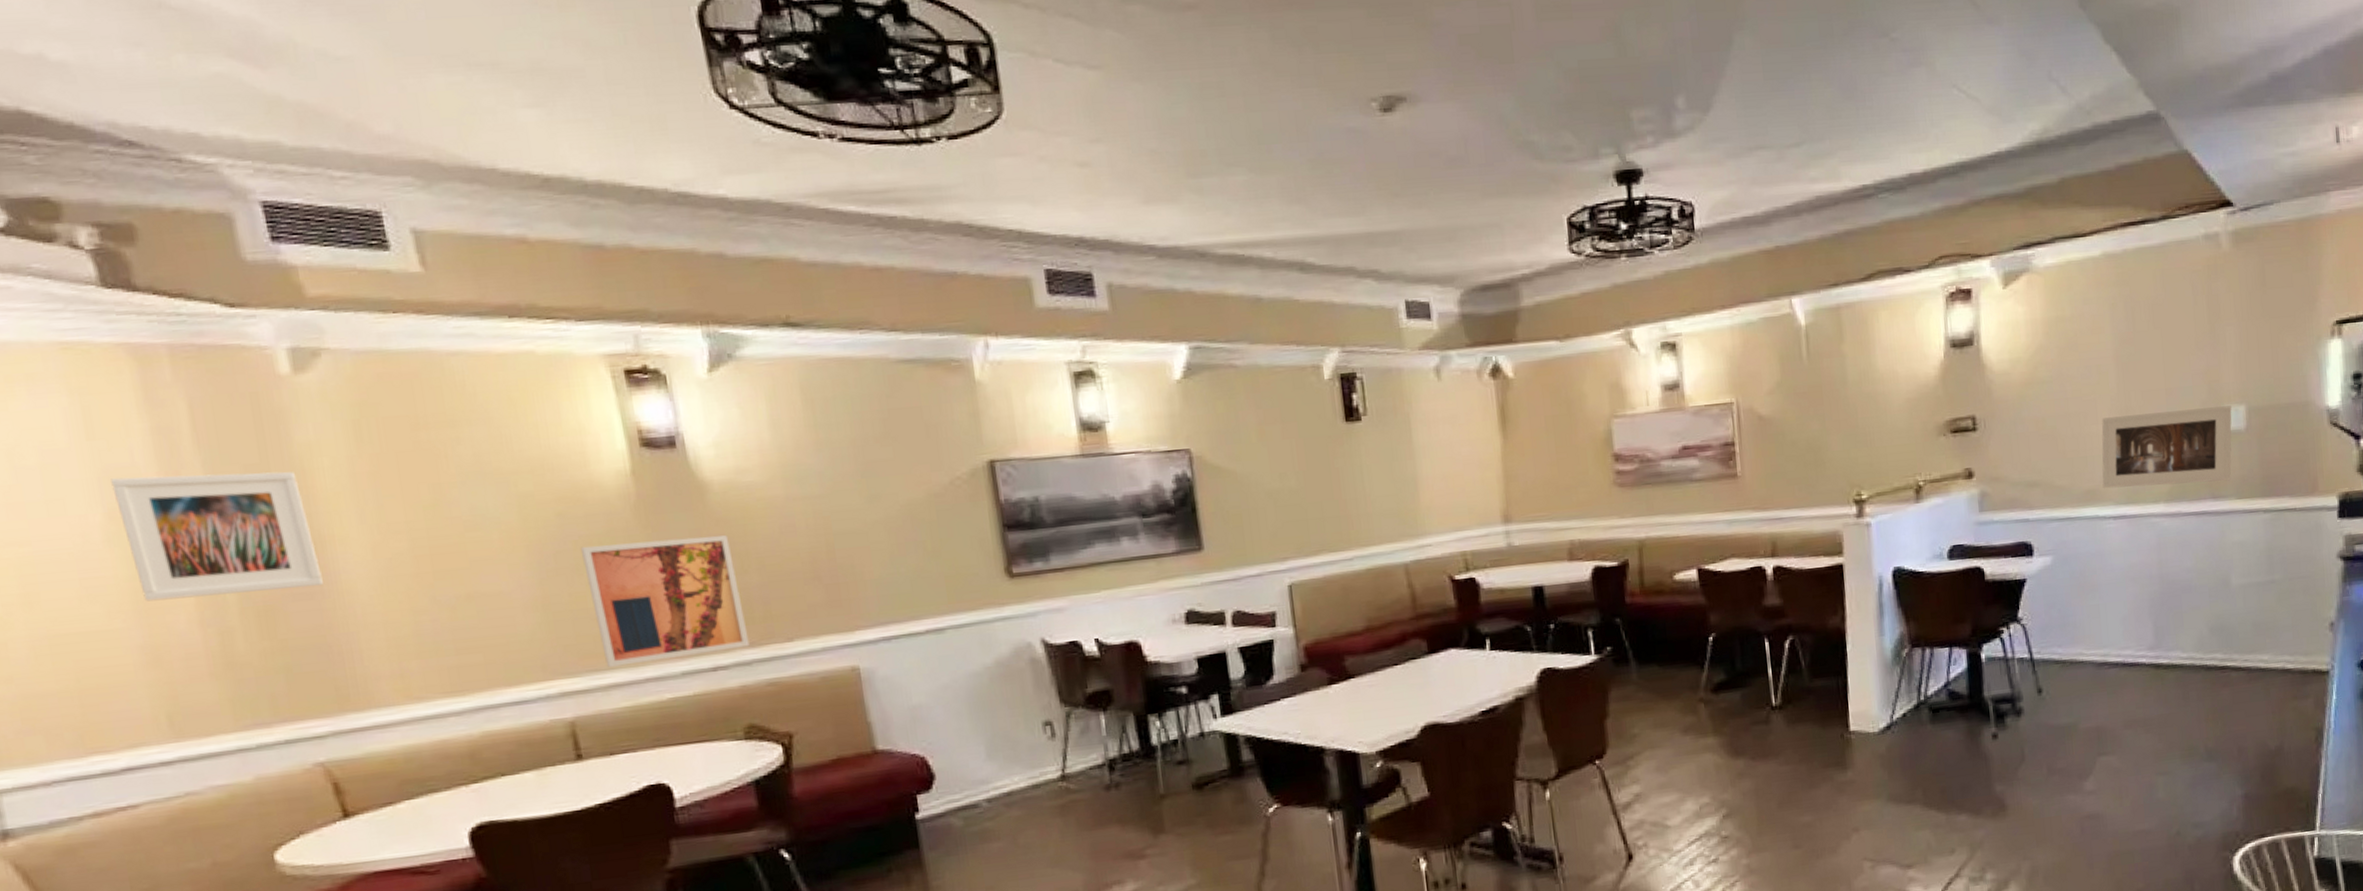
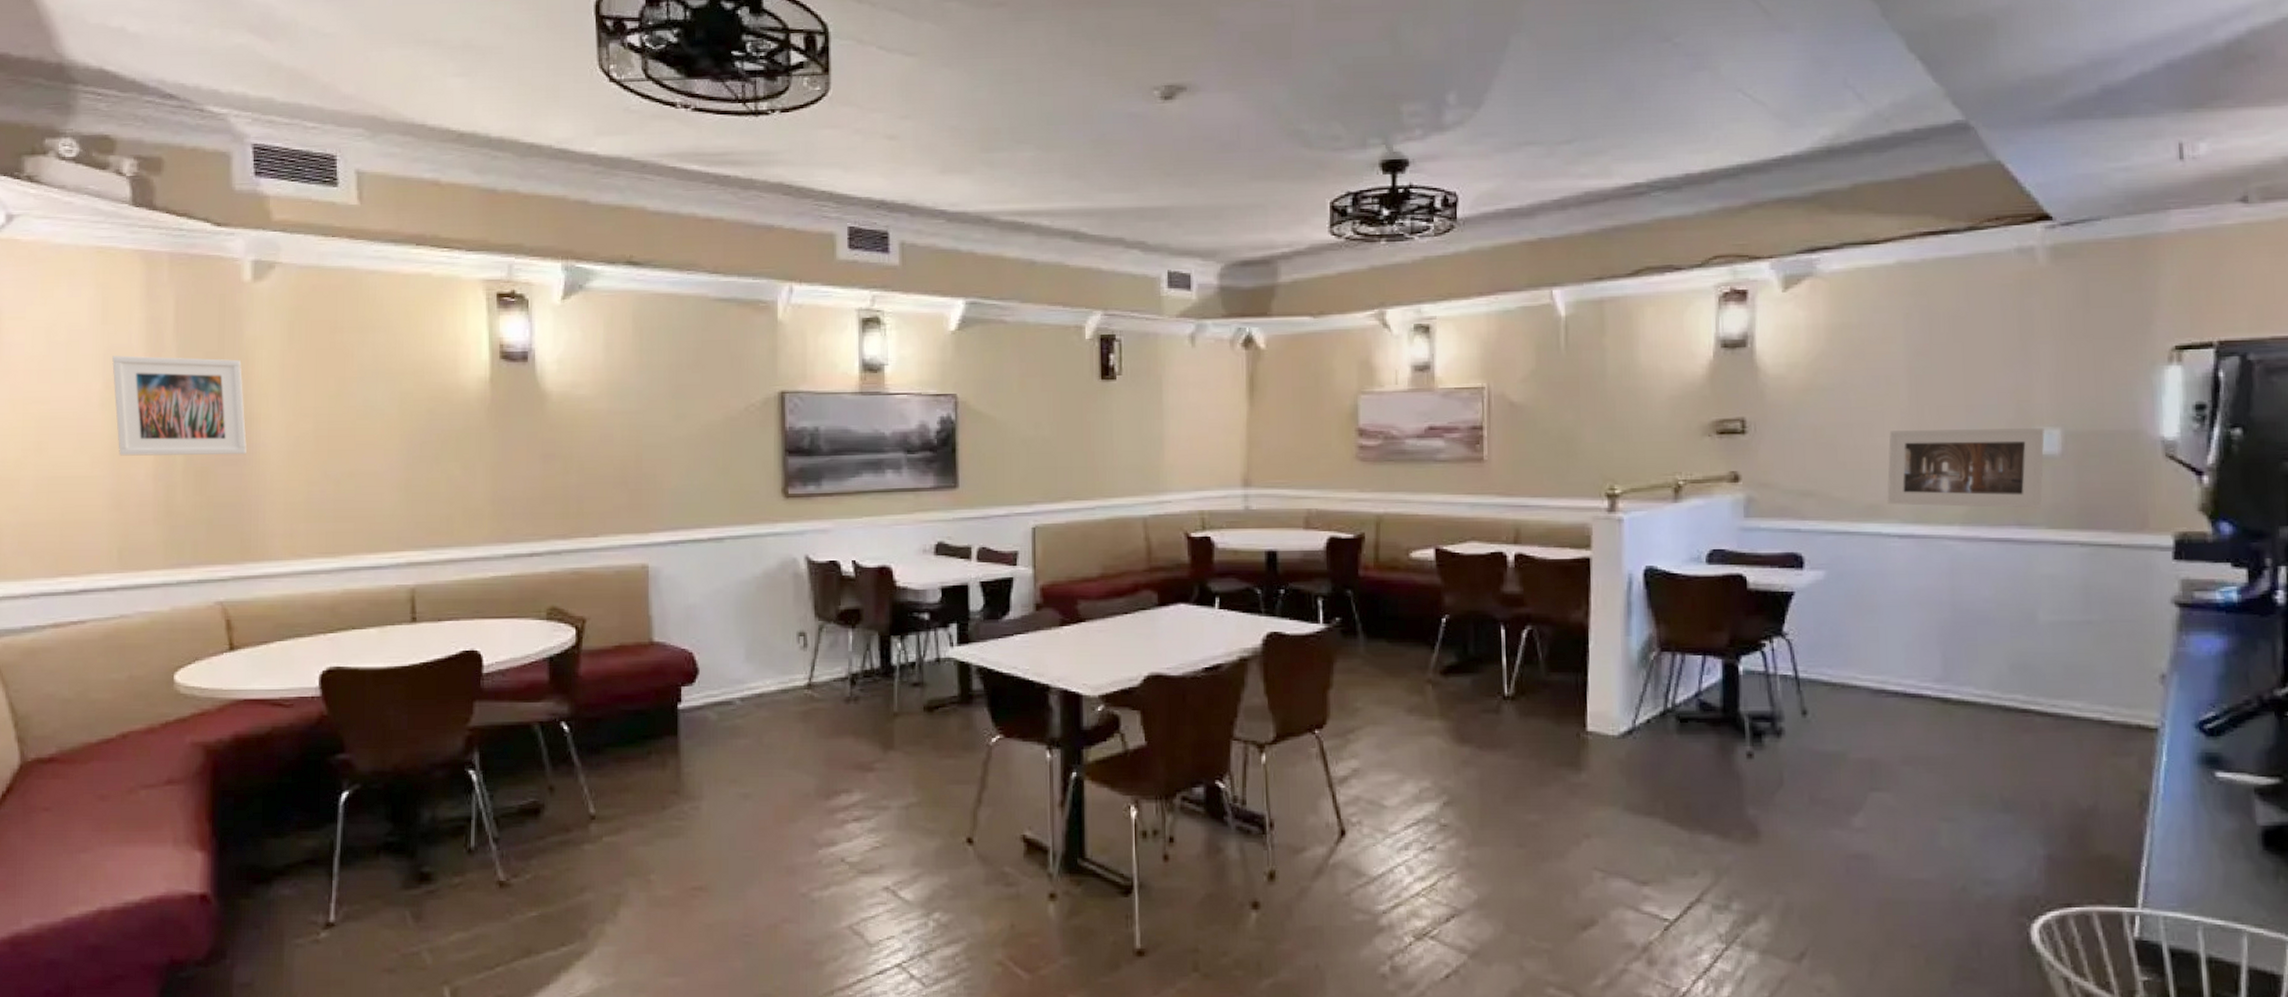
wall art: present [581,535,750,667] -> none [442,439,562,544]

